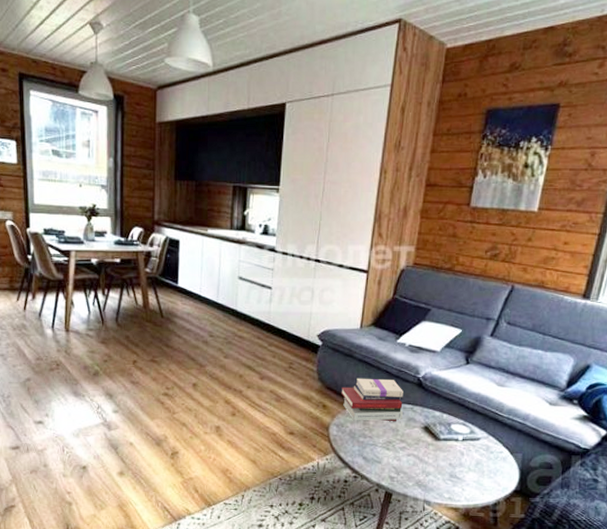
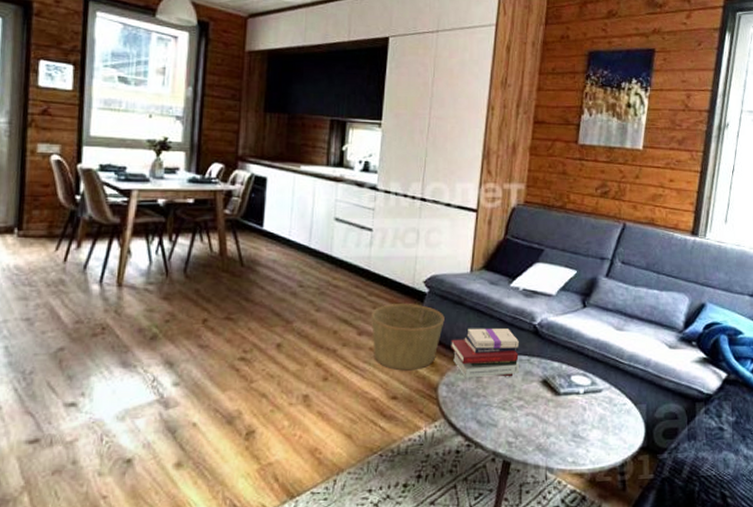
basket: none [271,354,336,412] -> present [370,304,445,371]

